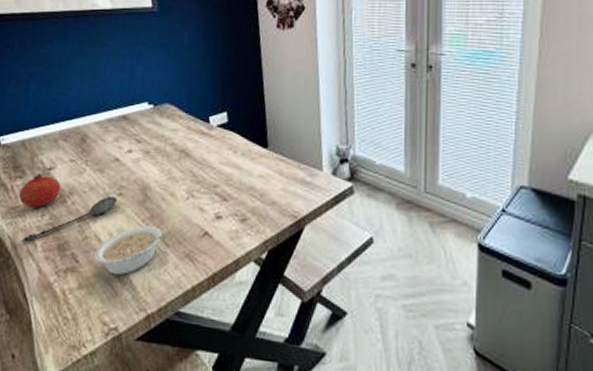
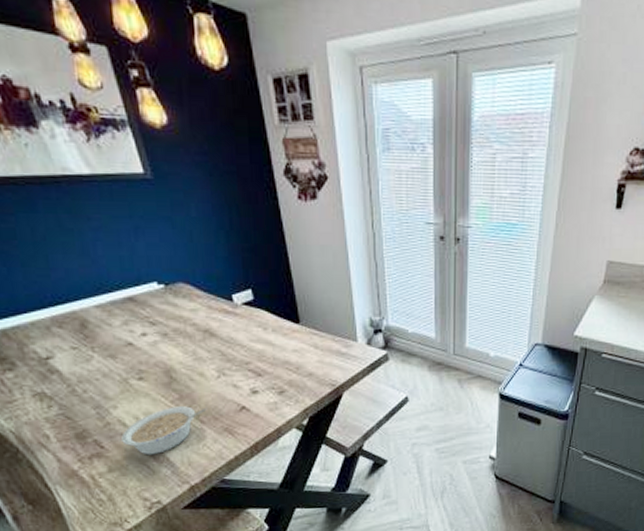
fruit: present [19,172,61,208] -> none [13,363,66,400]
spoon: present [21,195,117,242] -> none [28,380,138,435]

